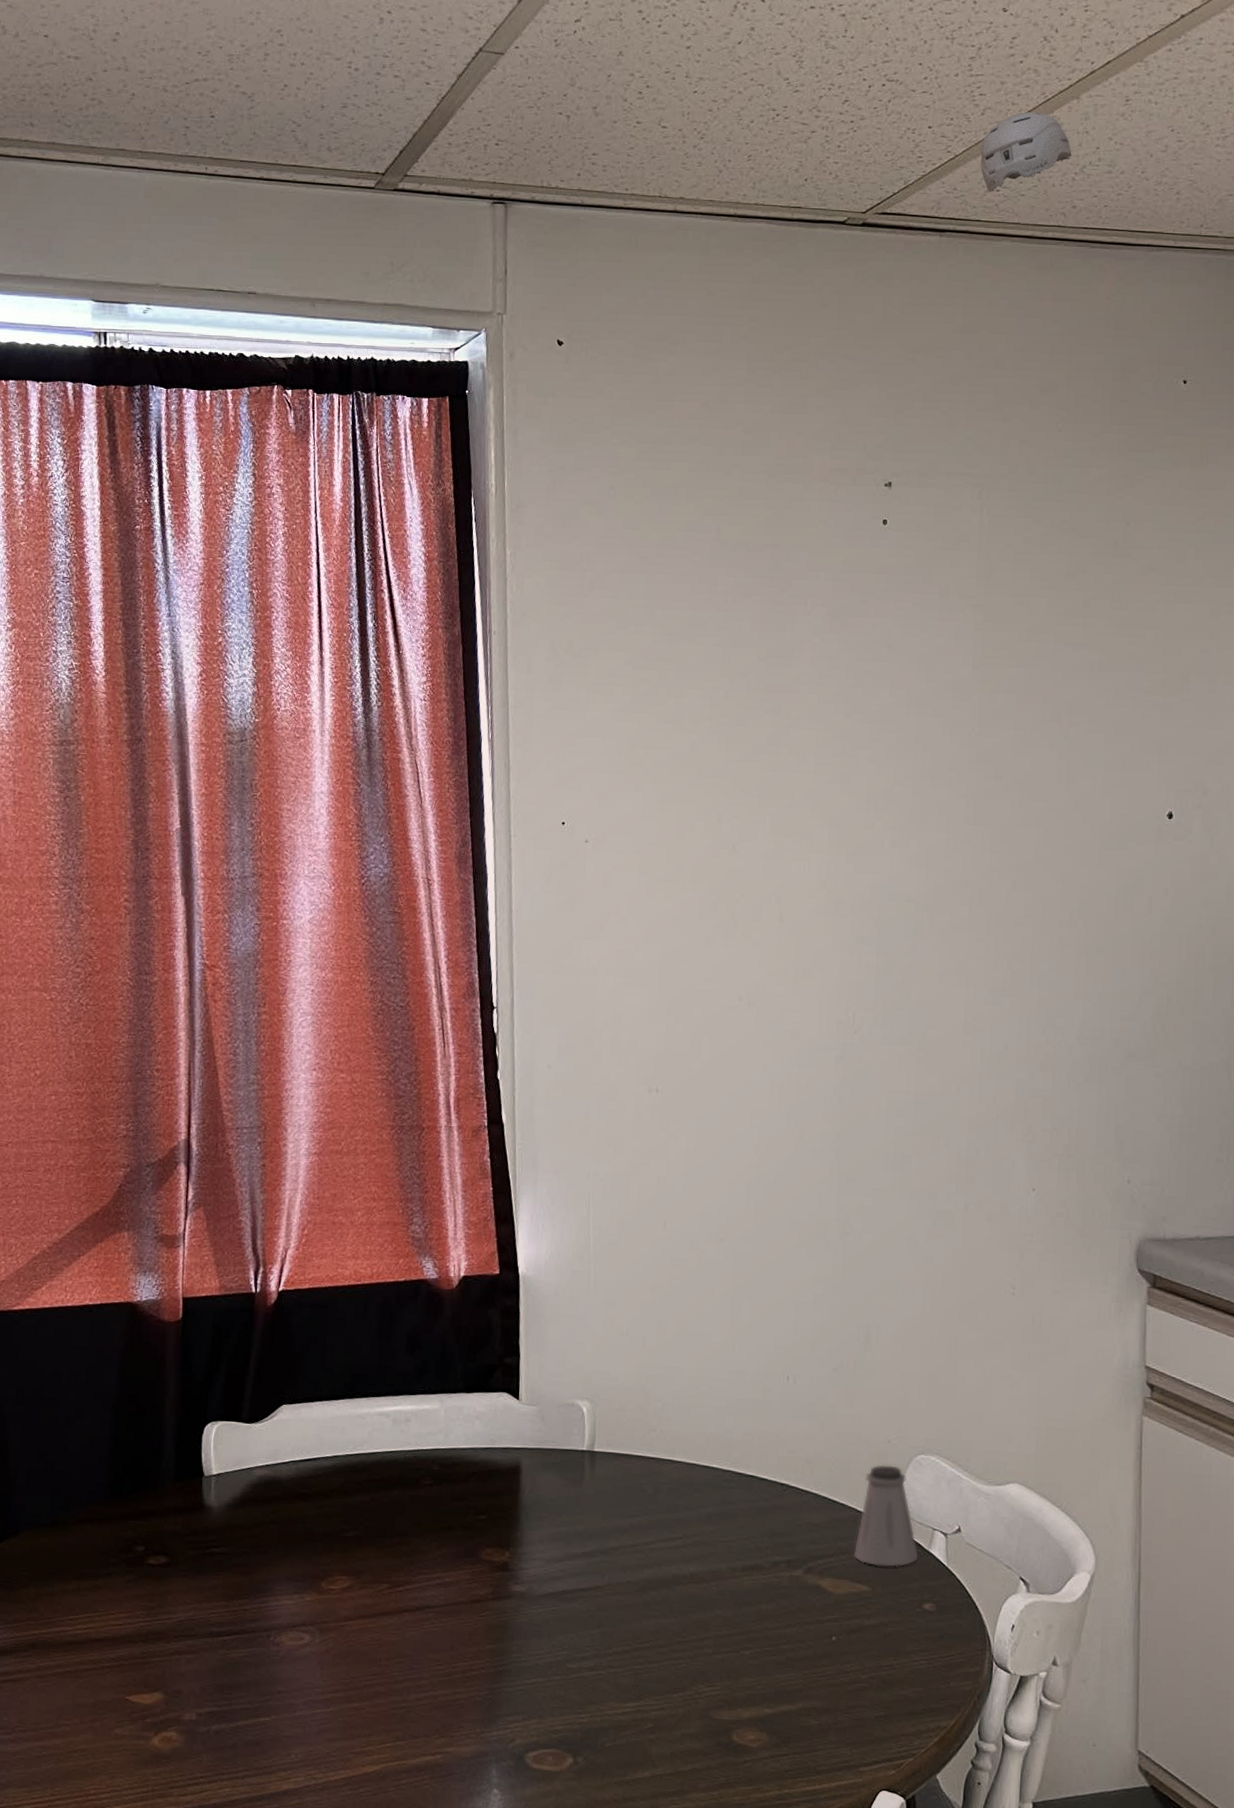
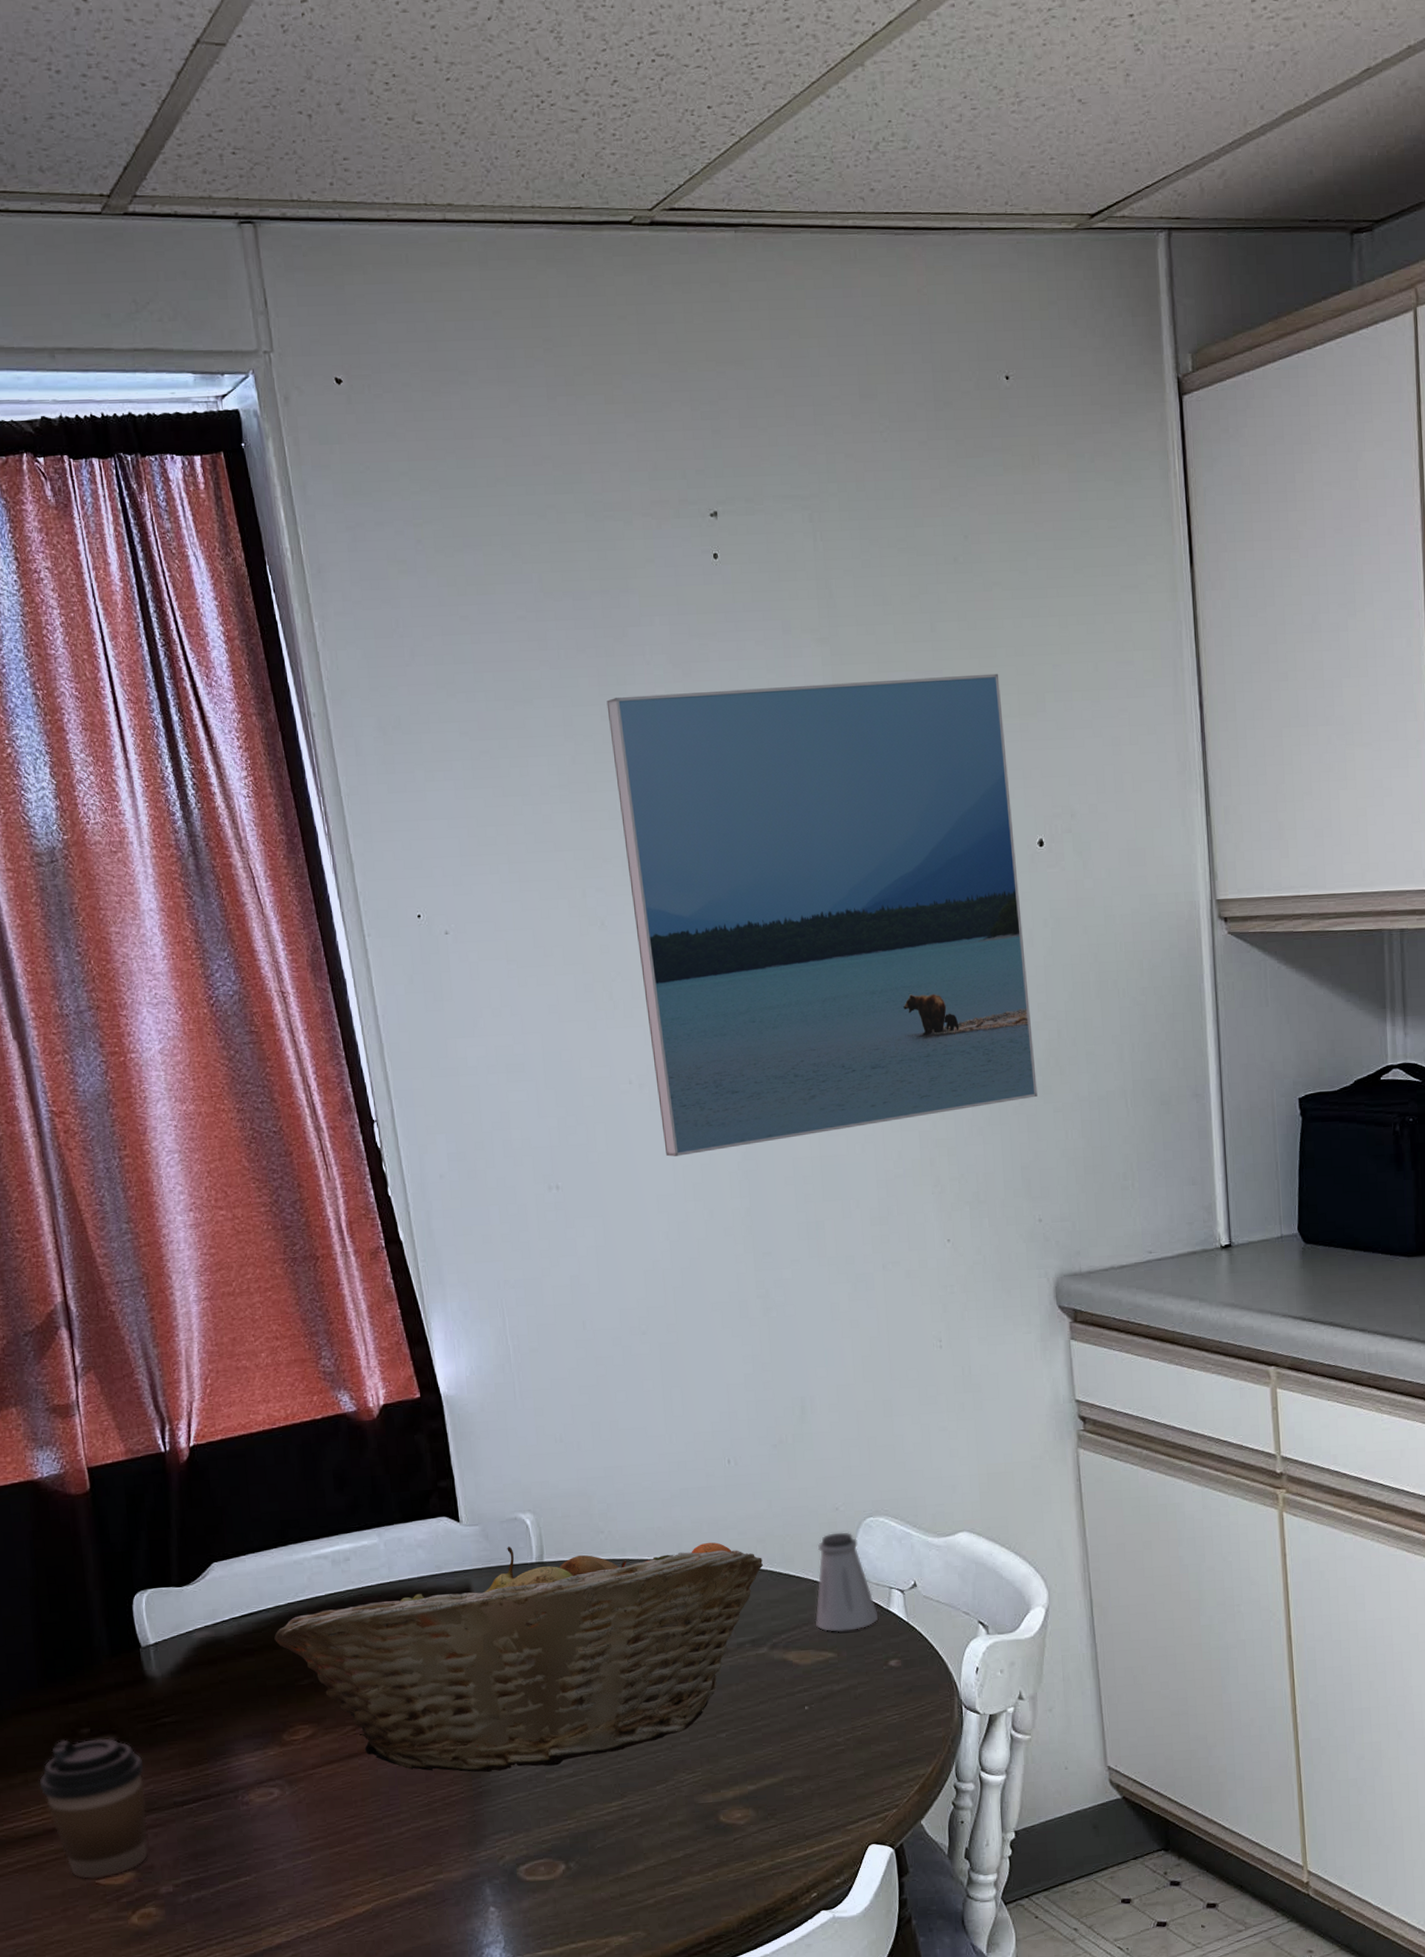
coffee cup: none [90,1554,189,1695] -> present [39,1738,148,1879]
fruit basket: none [328,1431,809,1656] -> present [274,1542,764,1773]
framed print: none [764,641,1146,1075] -> present [606,673,1038,1157]
smoke detector: present [980,112,1072,193] -> none [766,84,863,179]

